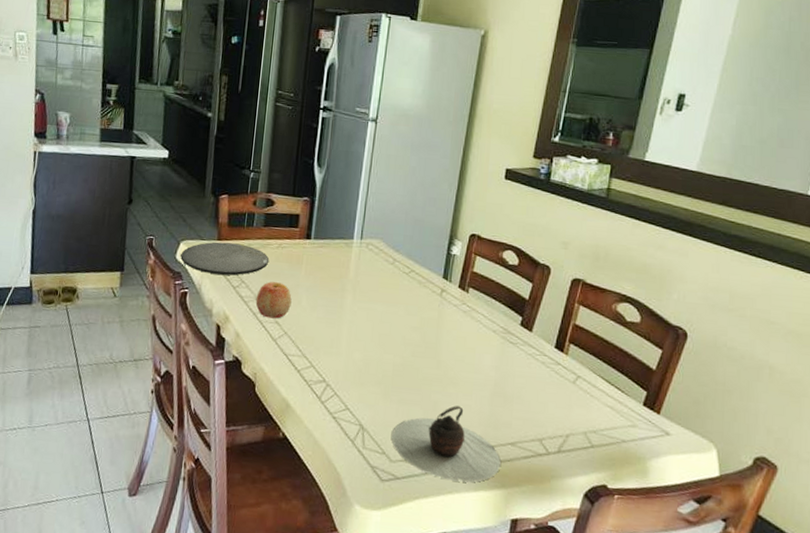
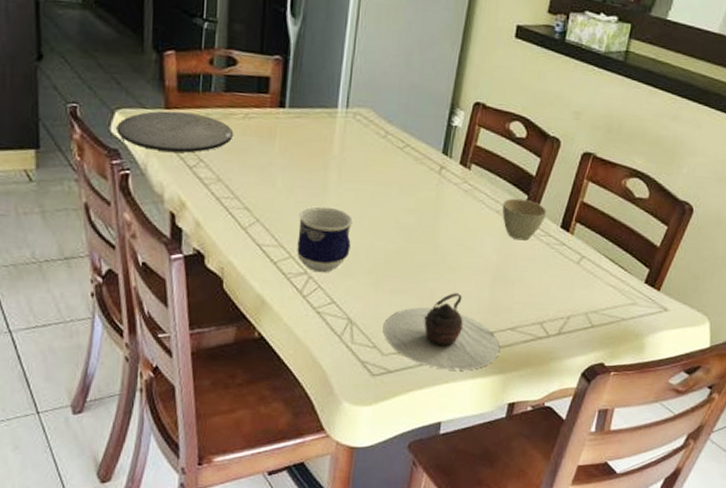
apple: present [255,282,292,319] -> none [218,160,264,204]
cup: none [317,322,365,382] -> present [297,206,353,273]
cup: none [498,319,542,359] -> present [502,198,548,241]

